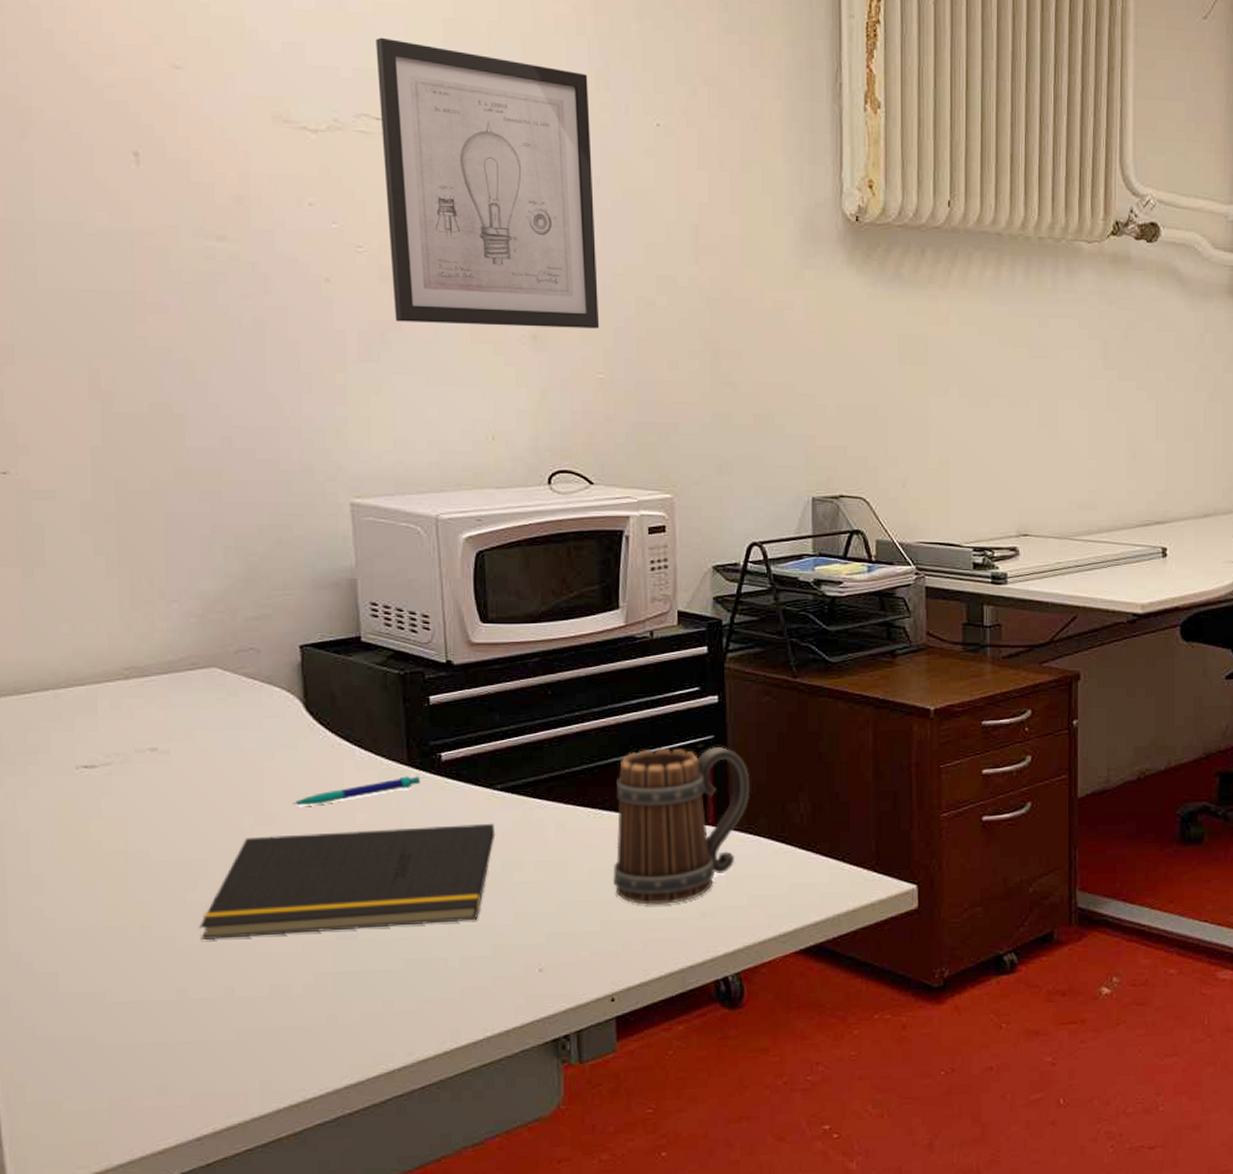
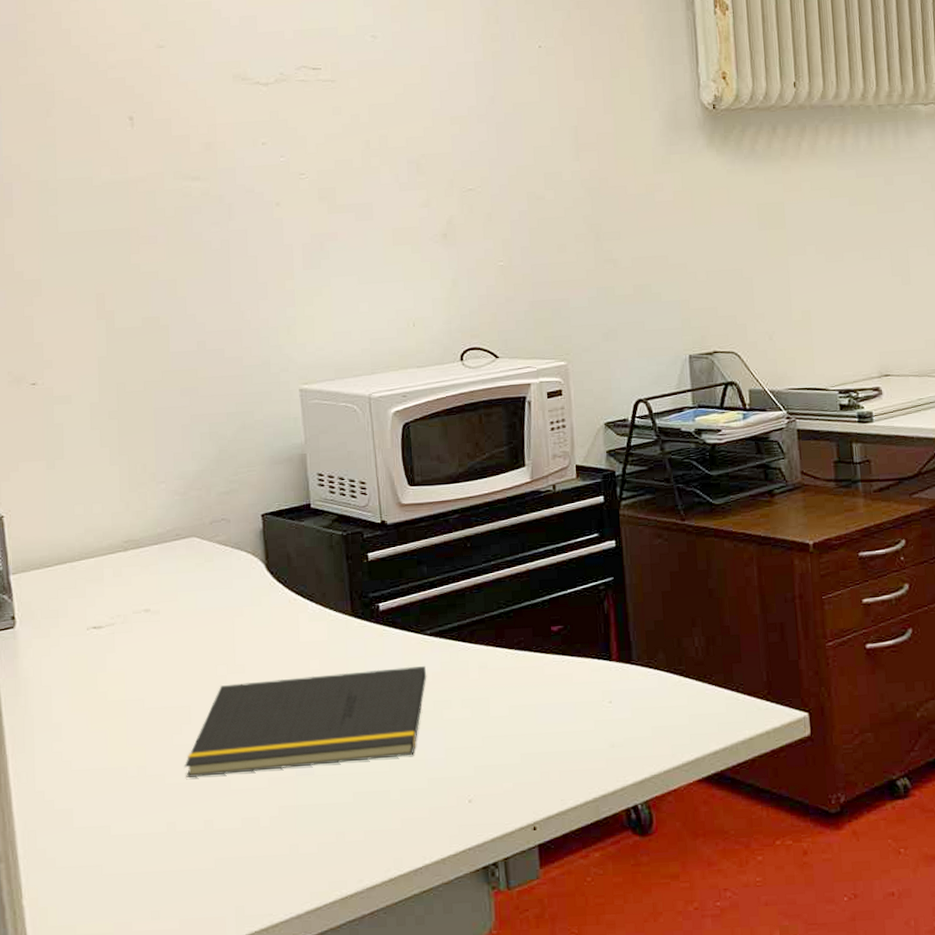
pen: present [293,776,420,805] -> none [258,625,362,655]
wall art: present [375,37,600,329] -> none [311,3,499,233]
mug: present [613,747,750,905] -> none [529,588,648,738]

